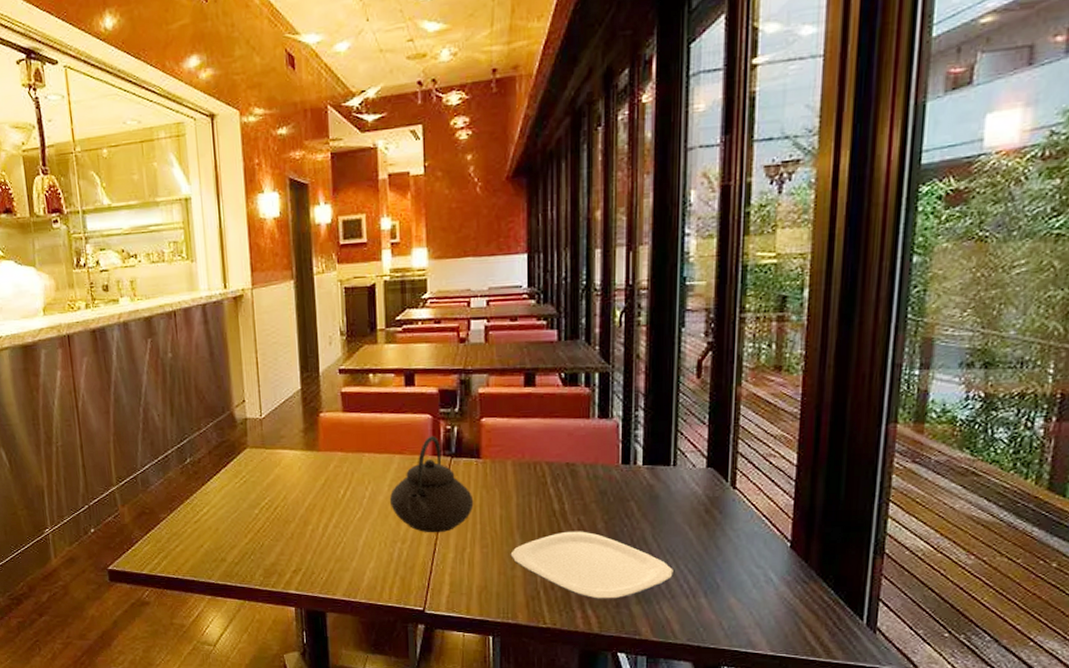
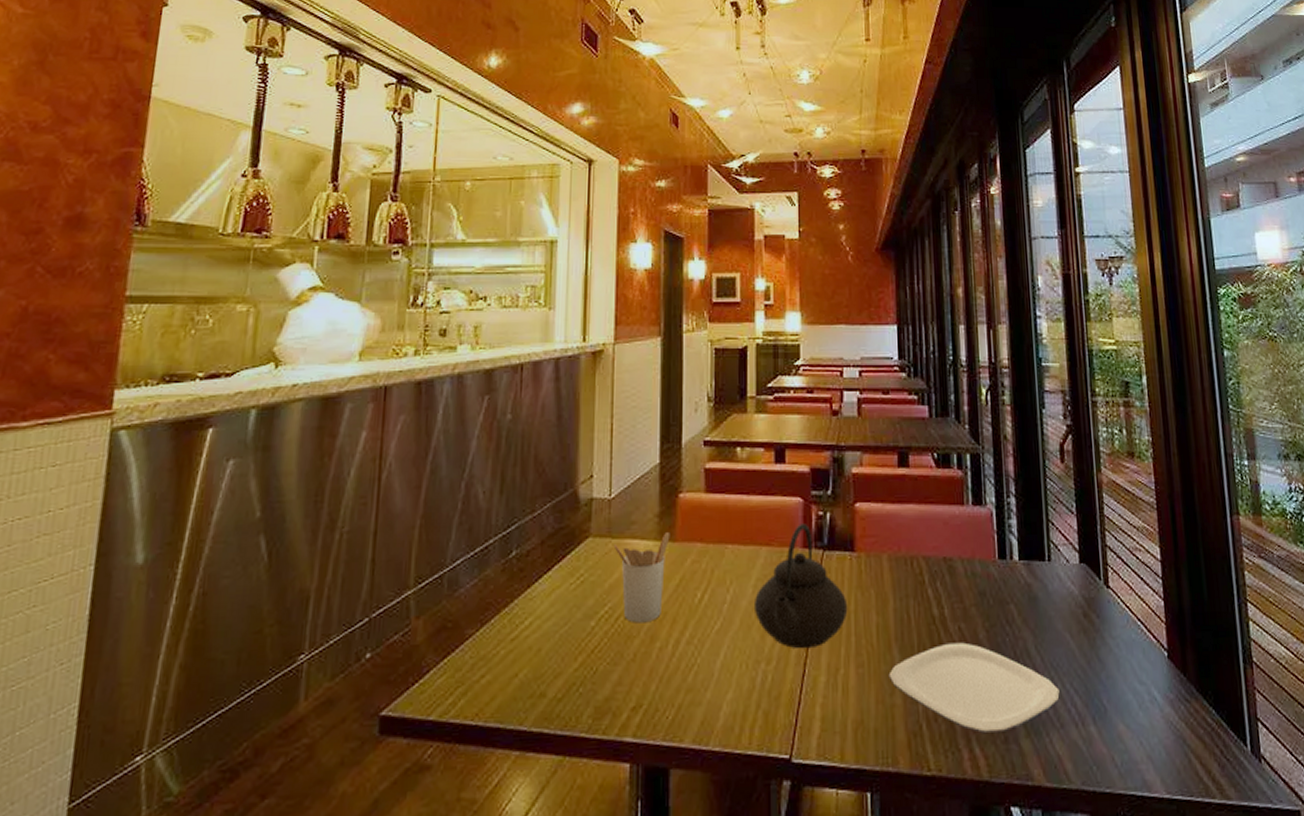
utensil holder: none [267,444,315,512] -> present [613,532,670,623]

